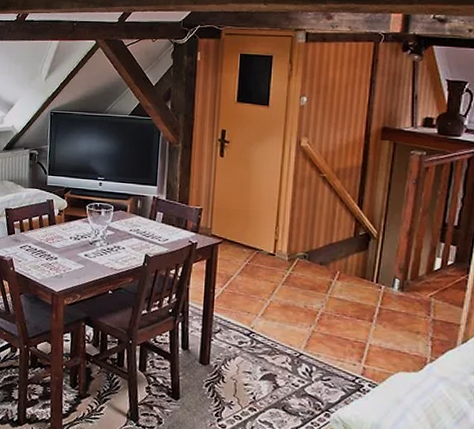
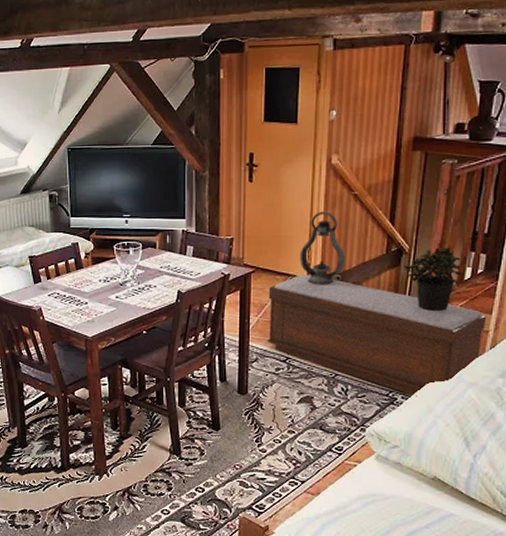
bench: none [231,249,458,386] -> present [267,274,487,397]
lantern: none [267,190,313,263] -> present [300,211,346,285]
potted plant: none [371,235,431,300] -> present [403,247,462,312]

